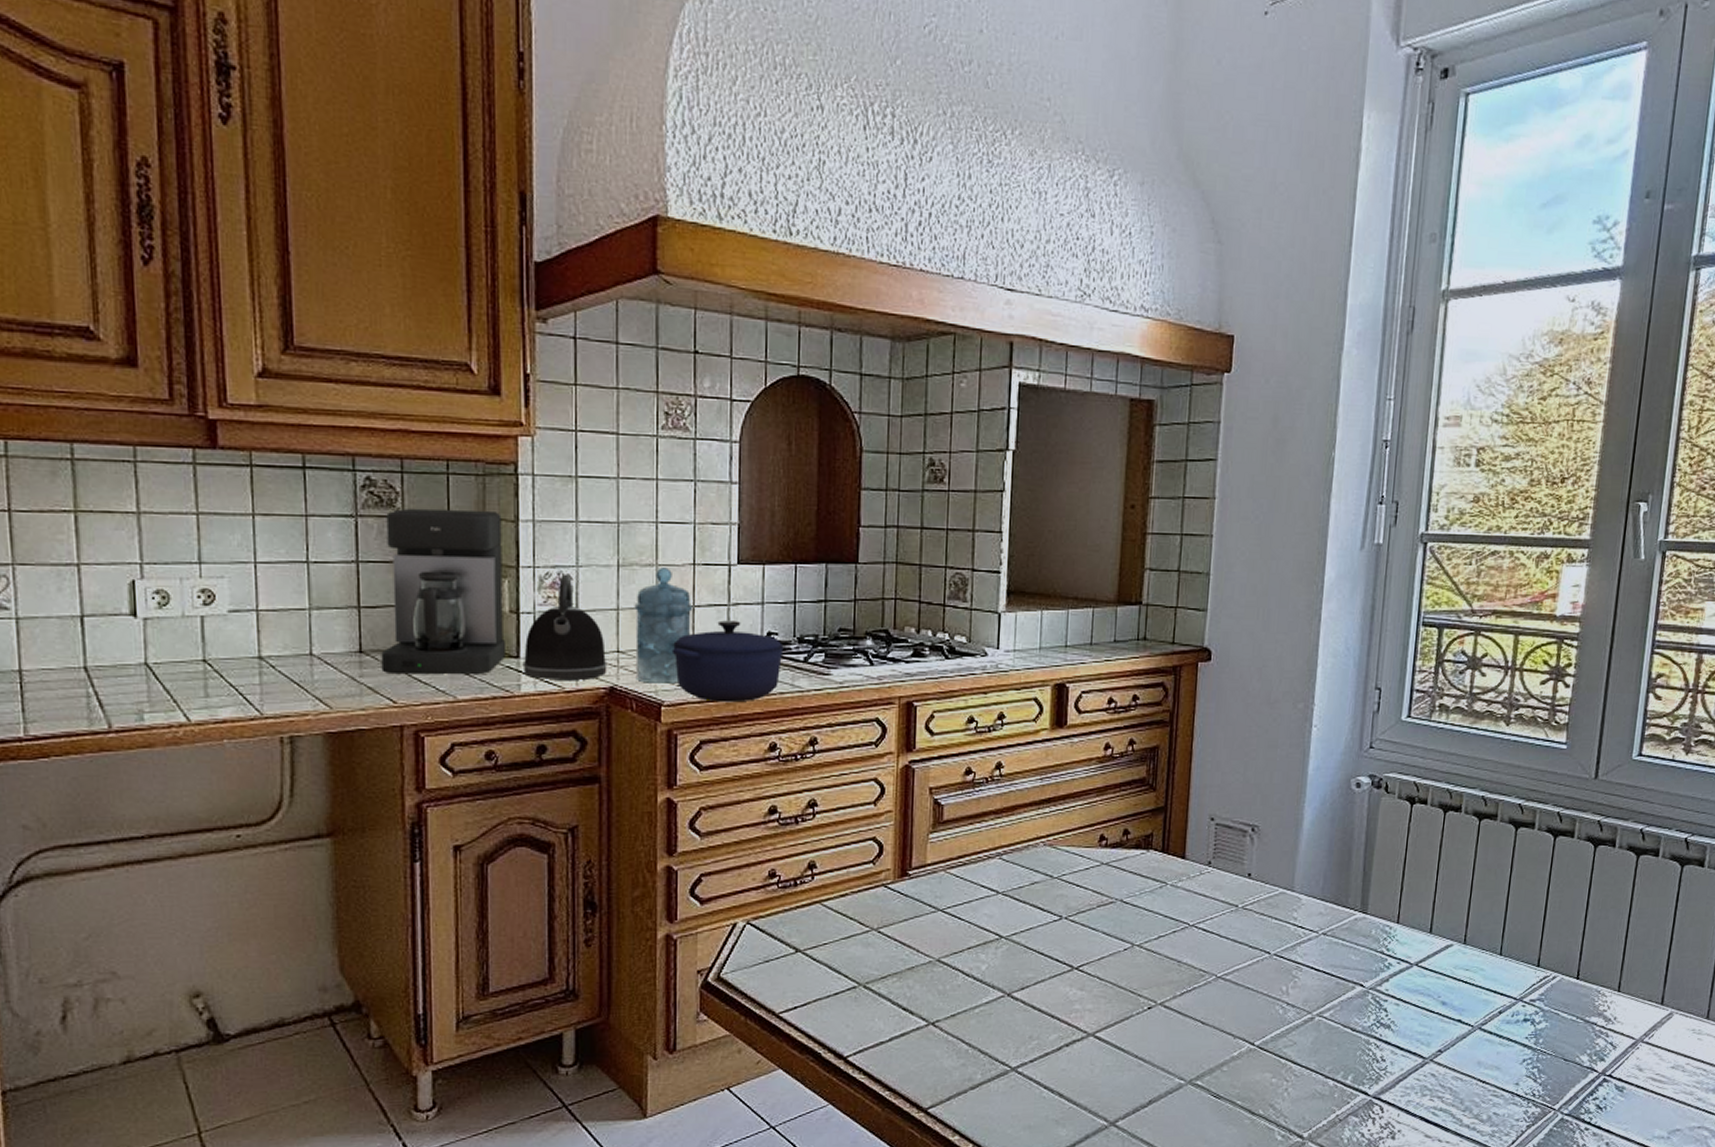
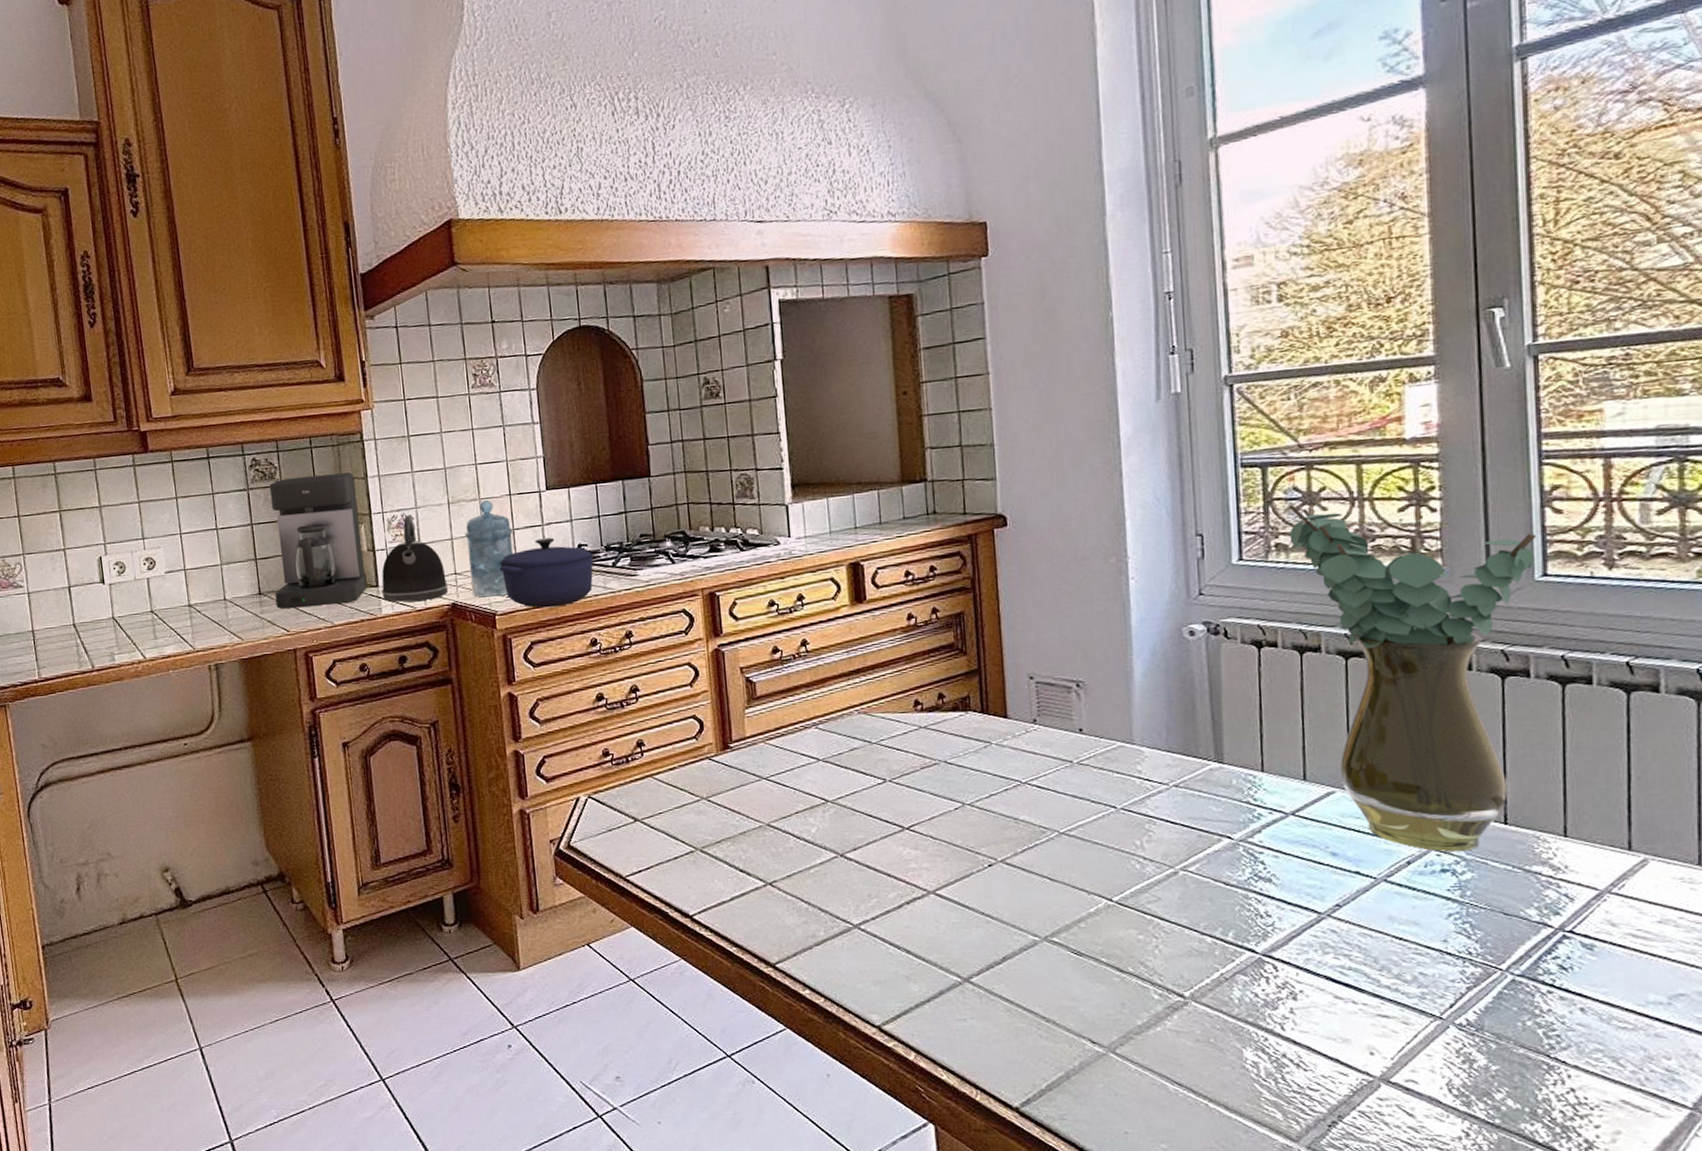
vase: none [1451,667,1640,1003] -> present [1288,504,1537,852]

